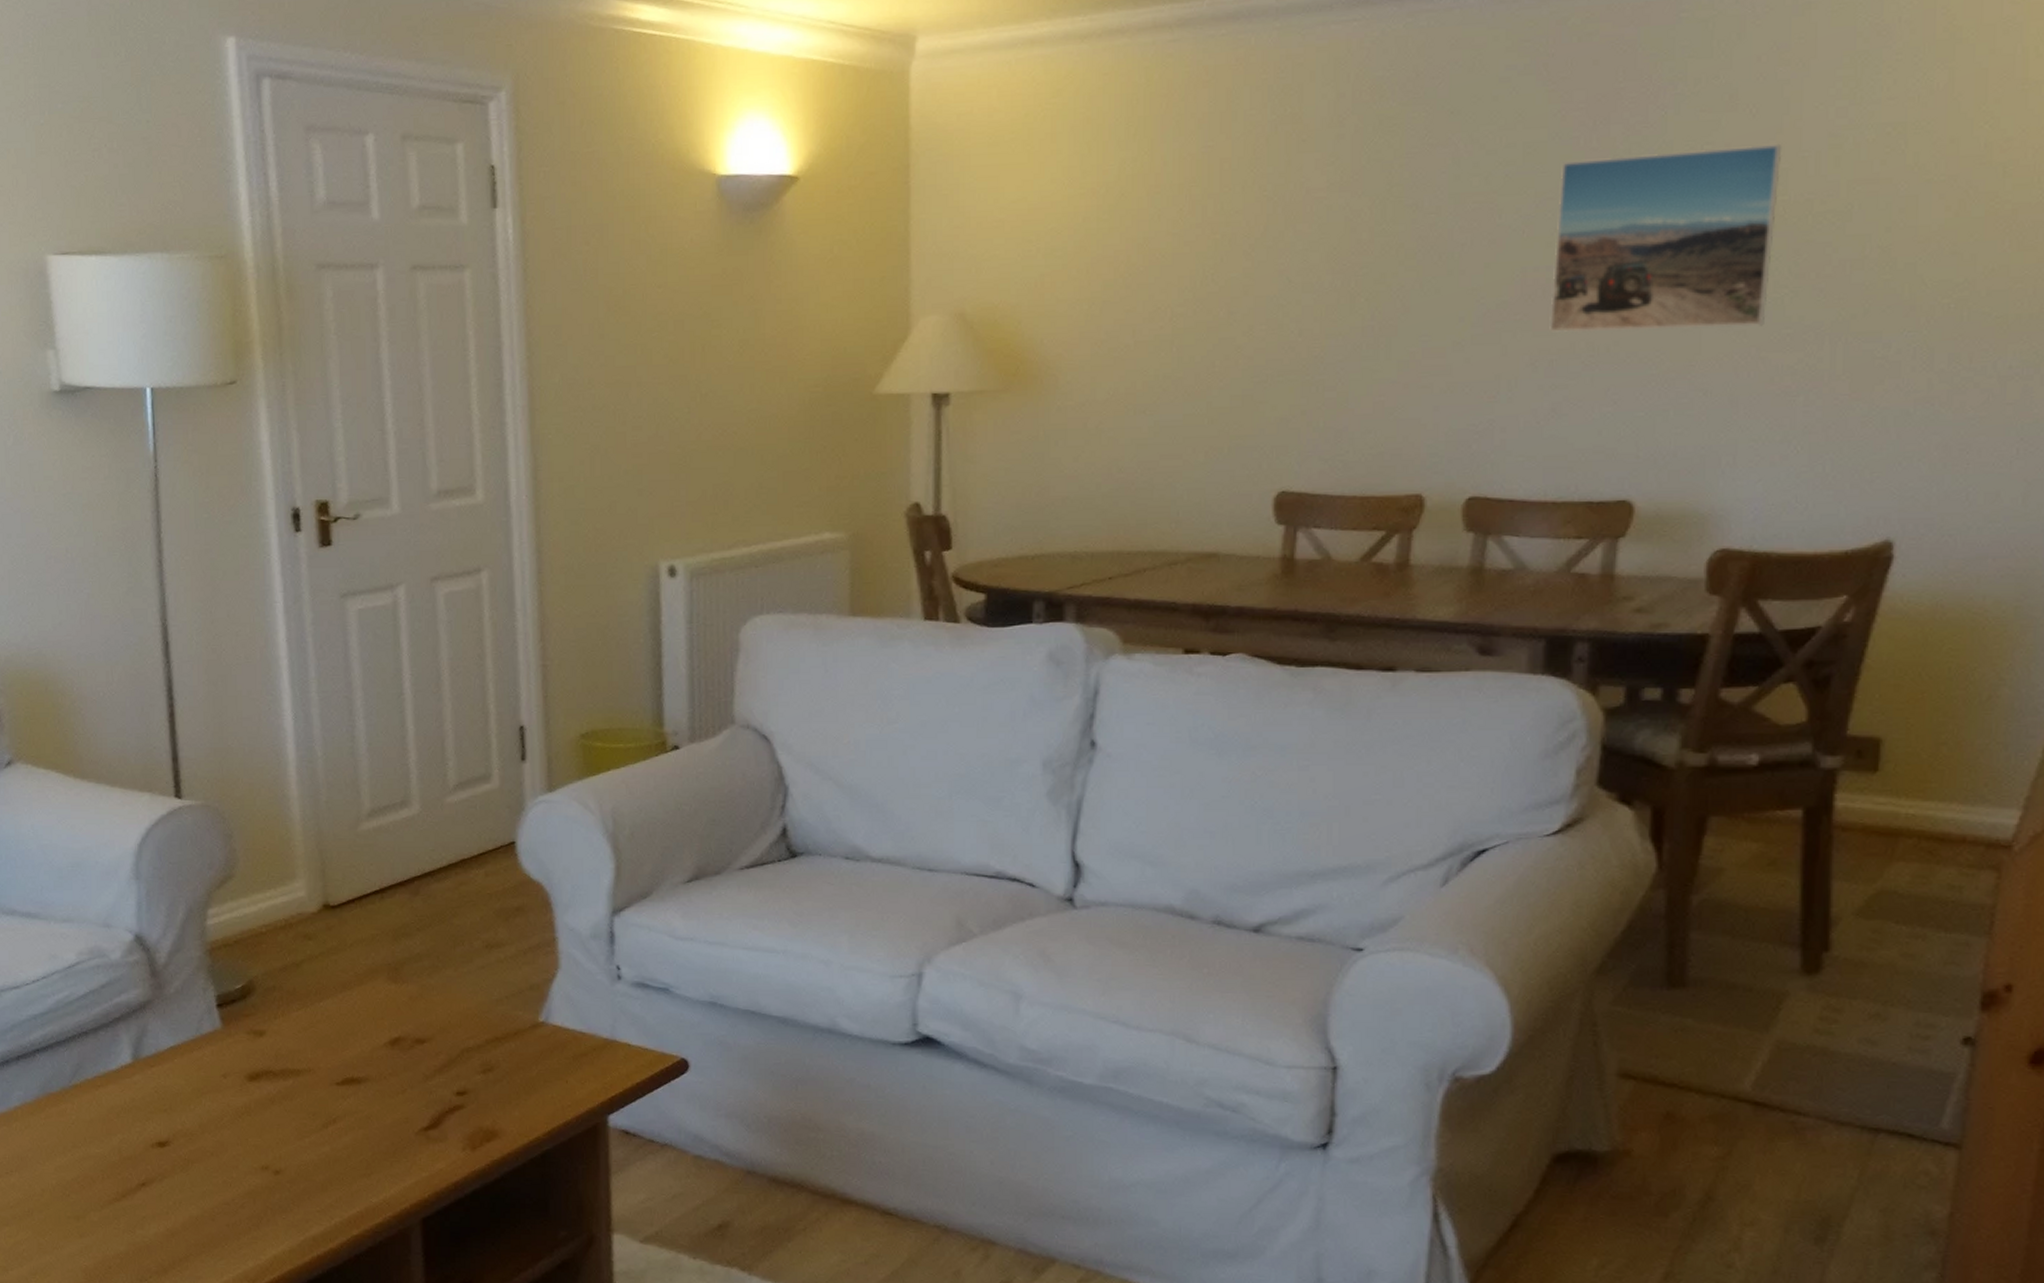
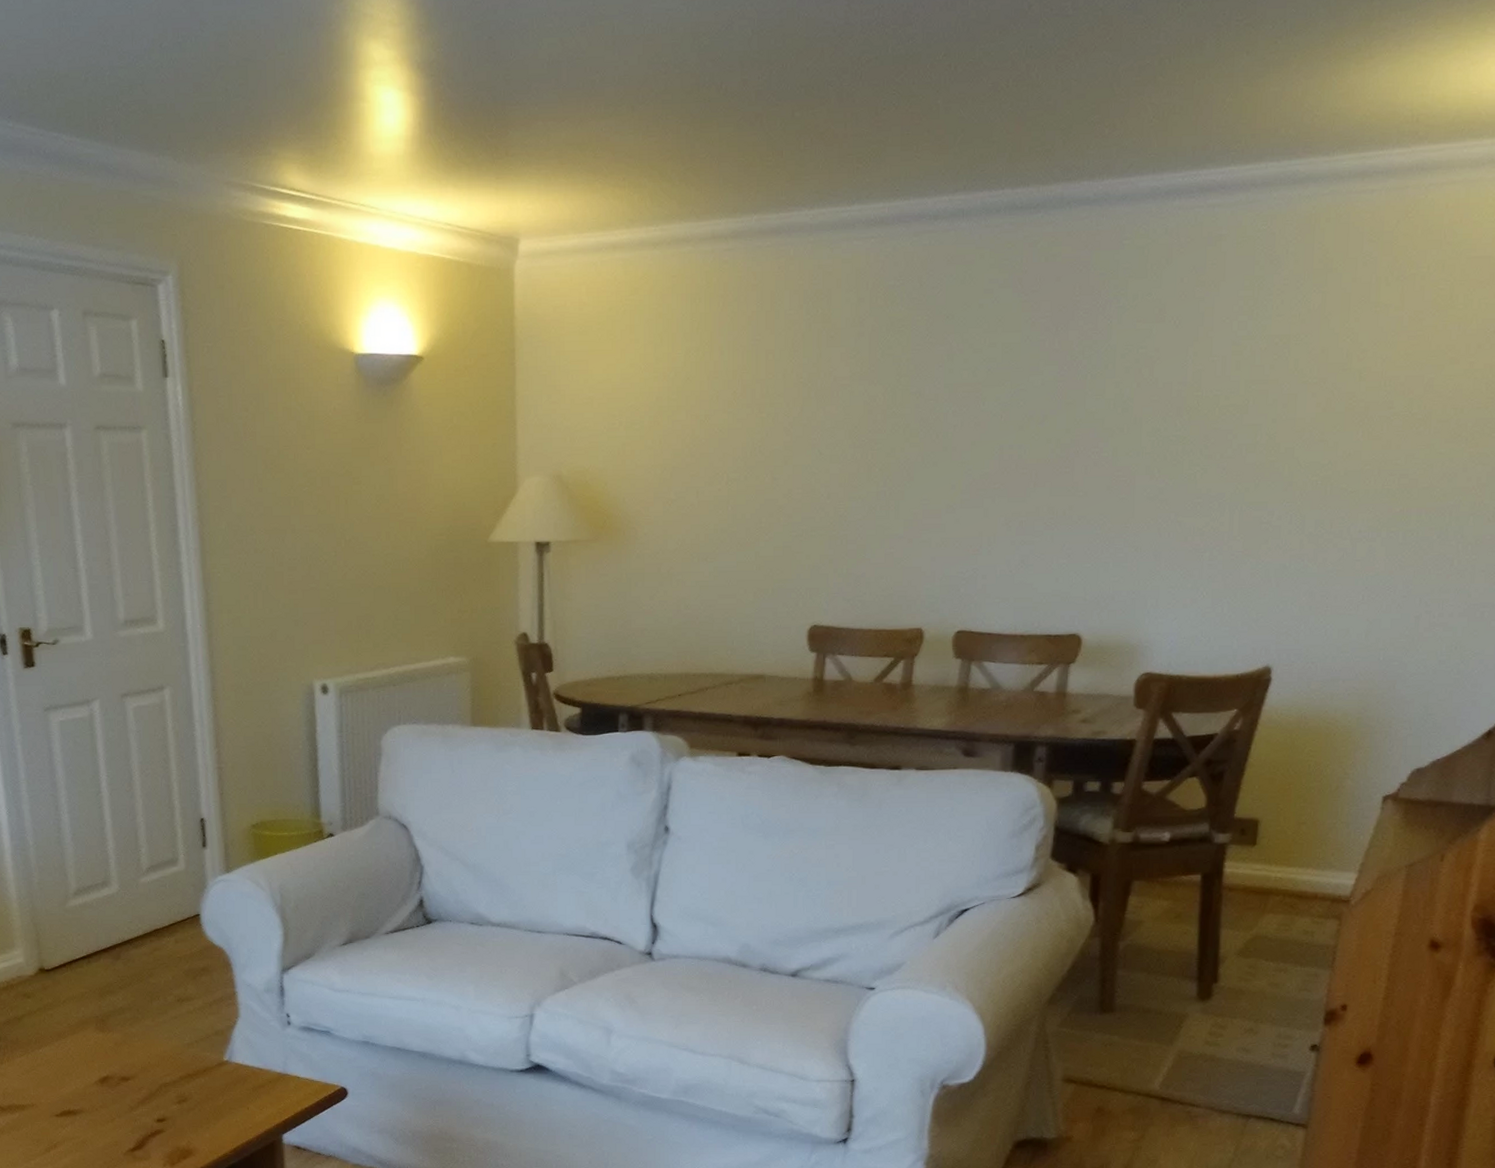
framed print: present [1549,143,1782,333] -> none [1020,349,1198,499]

